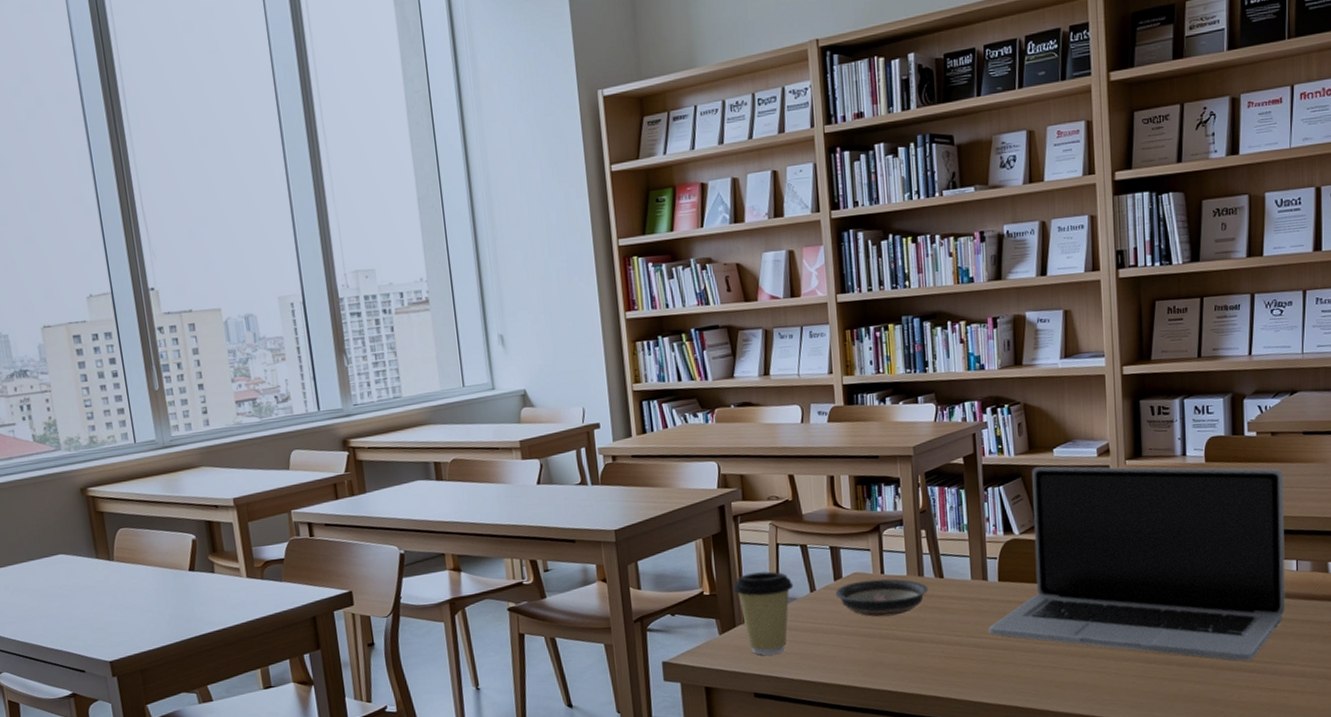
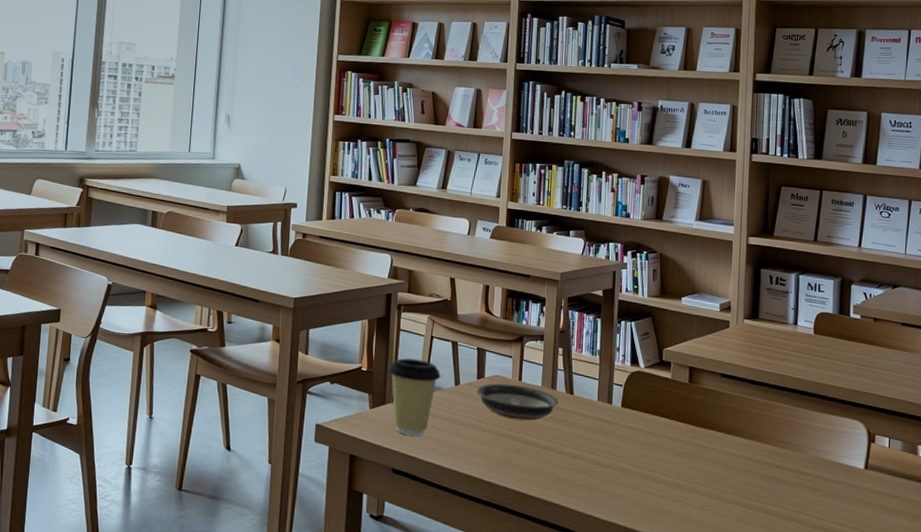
laptop: present [988,466,1286,661] -> none [608,311,883,524]

